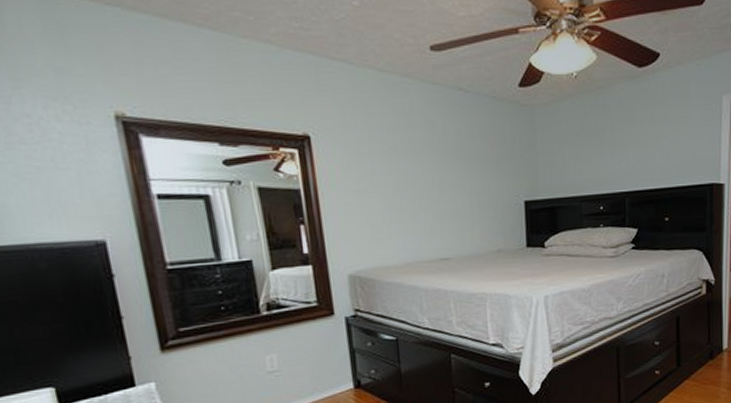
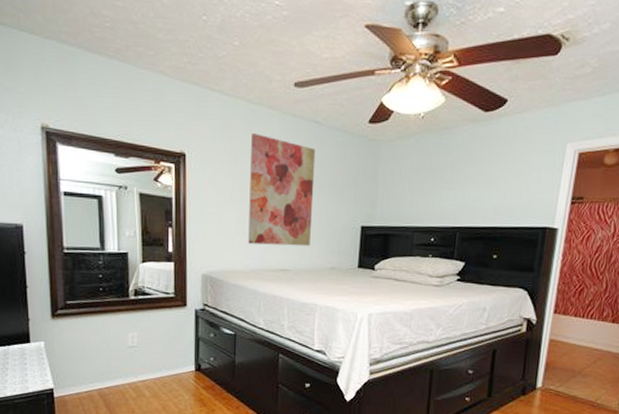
wall art: none [387,106,471,234] -> present [248,133,316,247]

